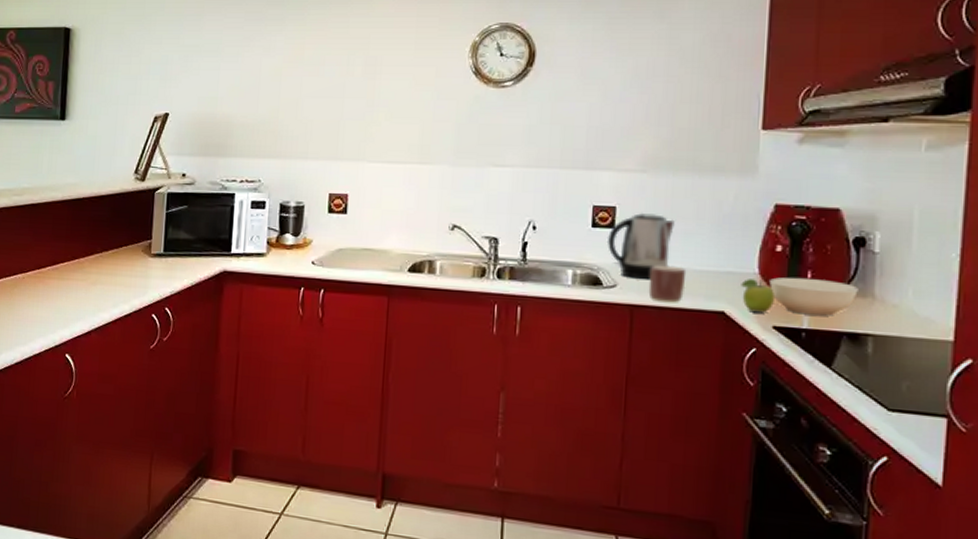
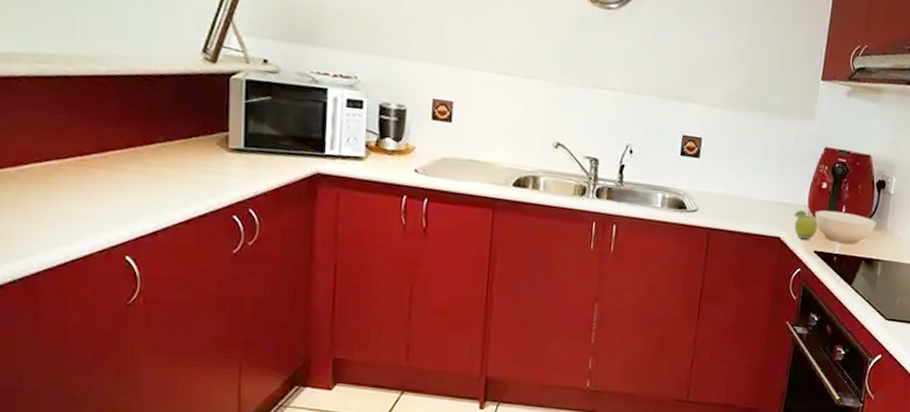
kettle: present [606,212,675,279] -> none [692,145,748,206]
mug: present [648,265,687,304] -> none [723,193,754,229]

